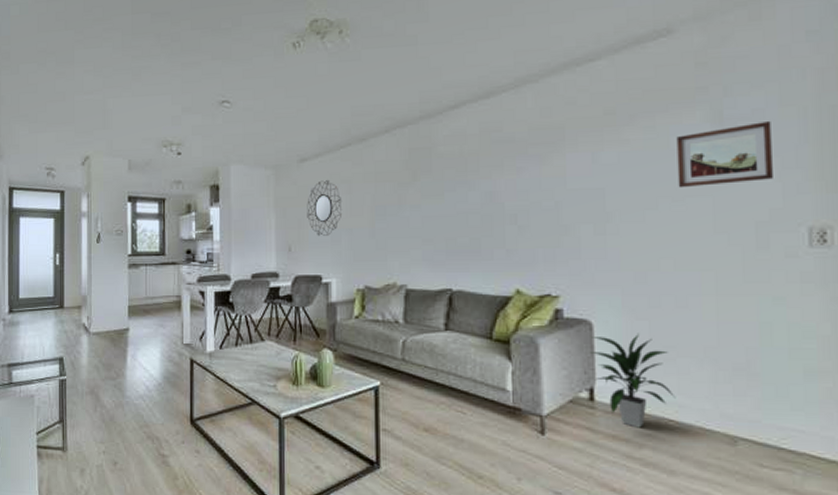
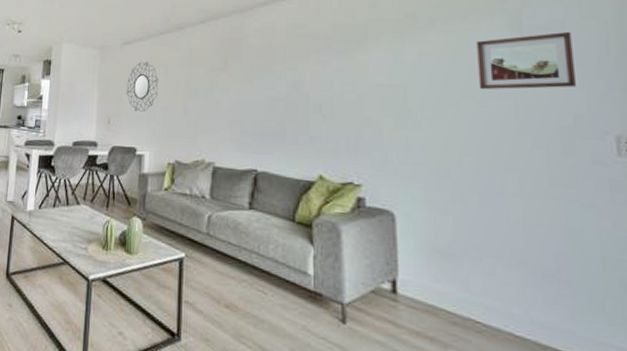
indoor plant: present [590,333,676,428] -> none [393,228,482,327]

